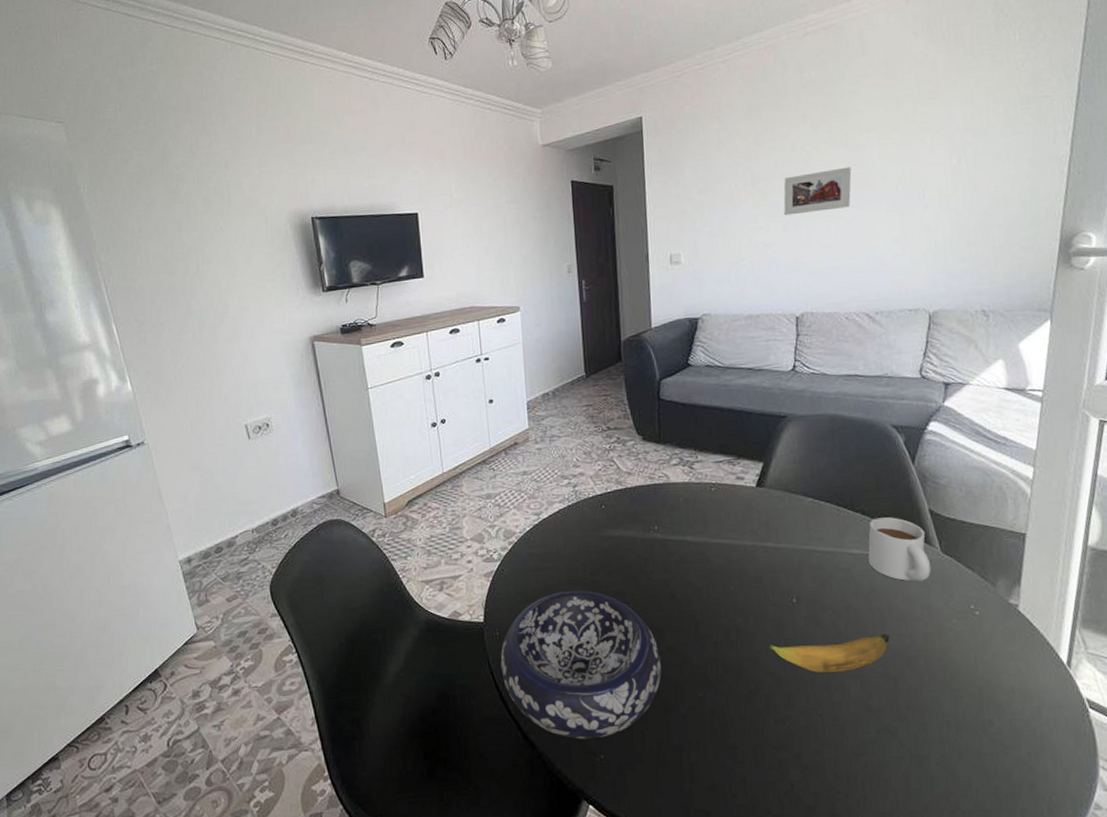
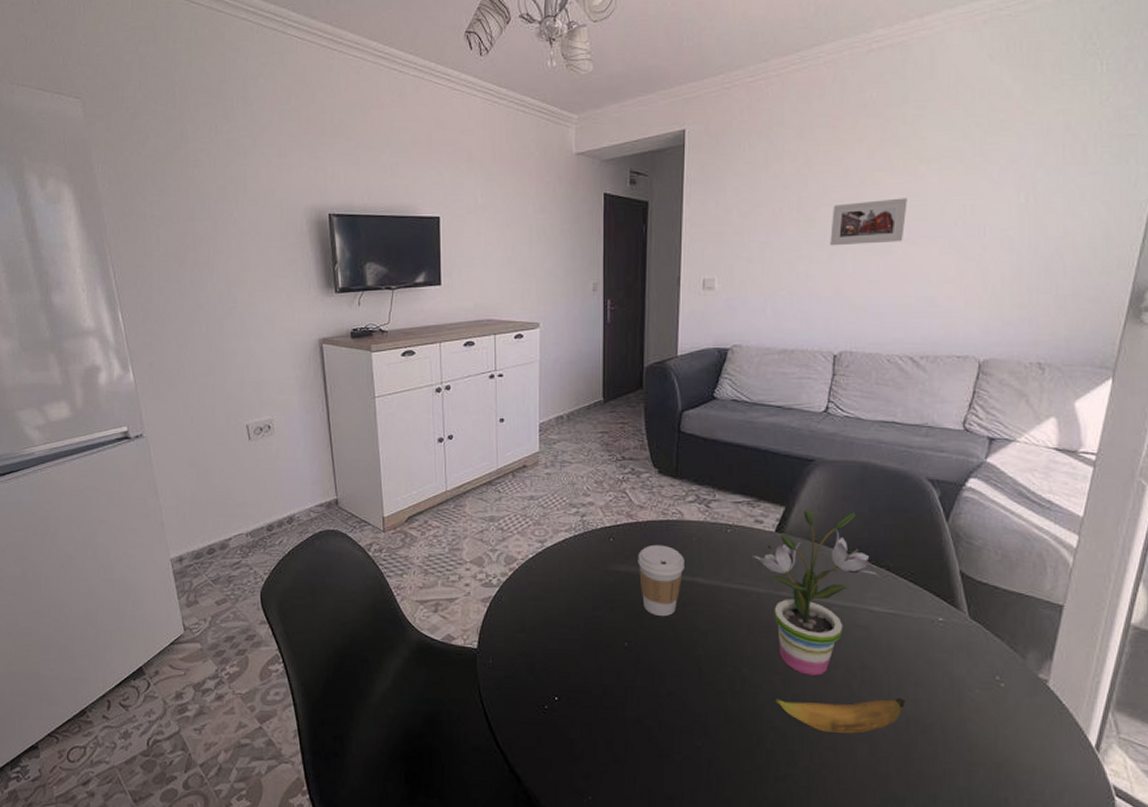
decorative bowl: present [500,590,661,740] -> none [491,623,659,779]
coffee cup: none [629,507,674,577] -> present [638,544,684,617]
potted plant: none [736,462,857,620] -> present [752,509,881,676]
mug: present [868,517,932,582] -> none [890,575,957,646]

